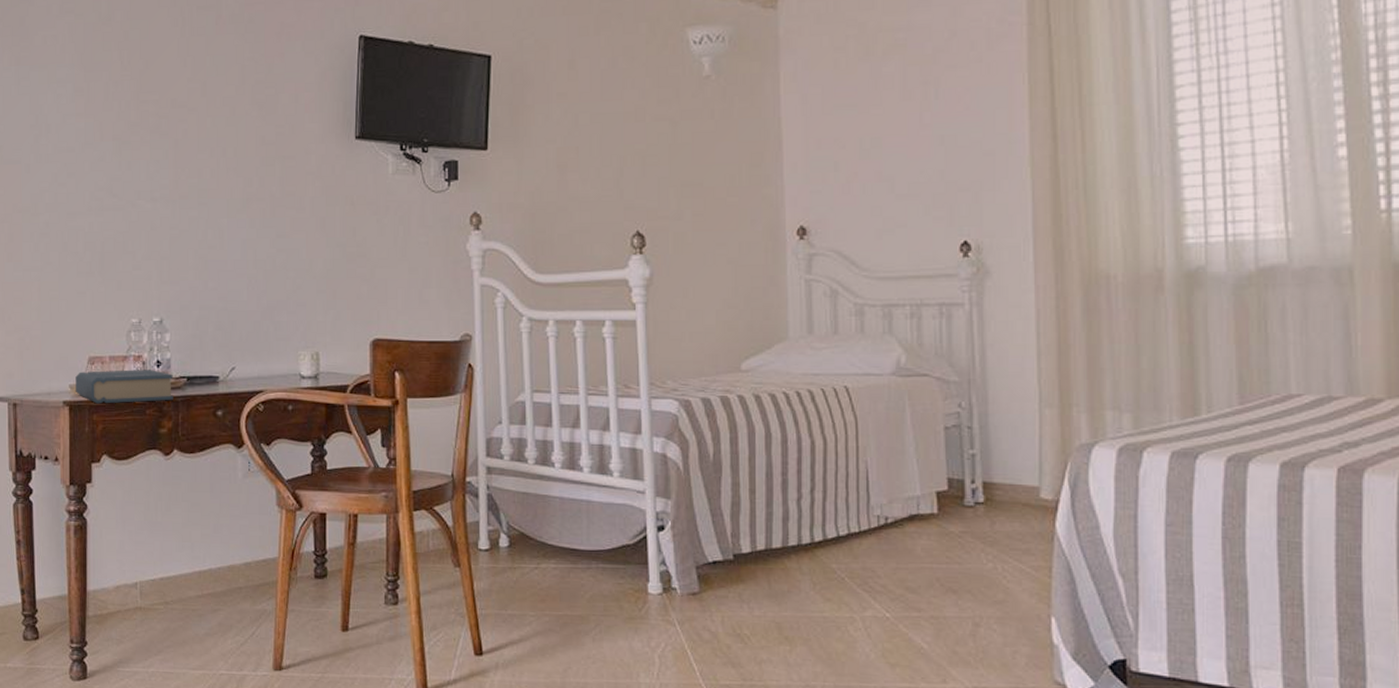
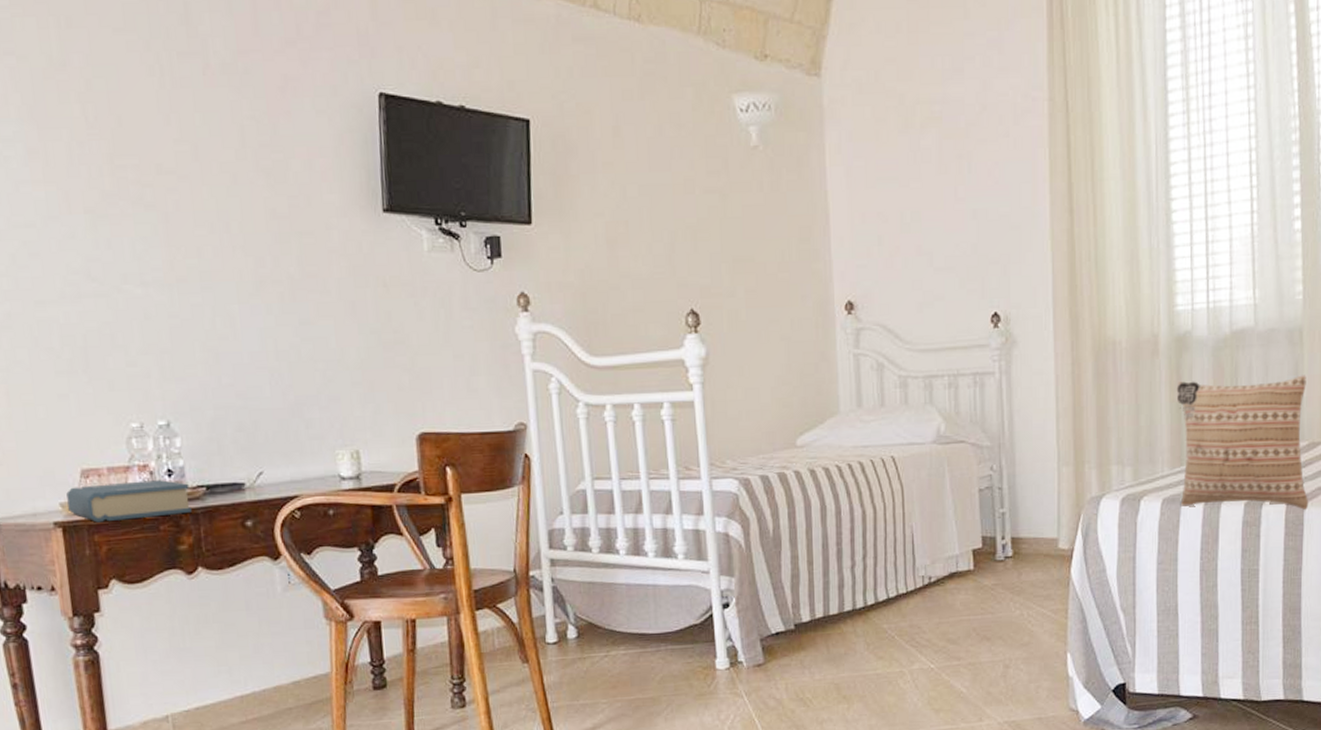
cushion: none [1187,320,1369,478] -> present [1176,375,1309,511]

